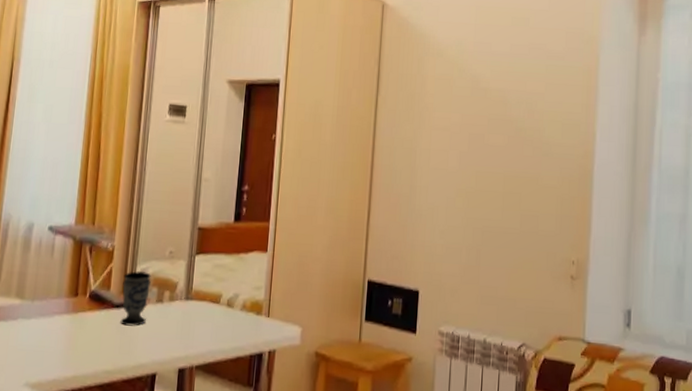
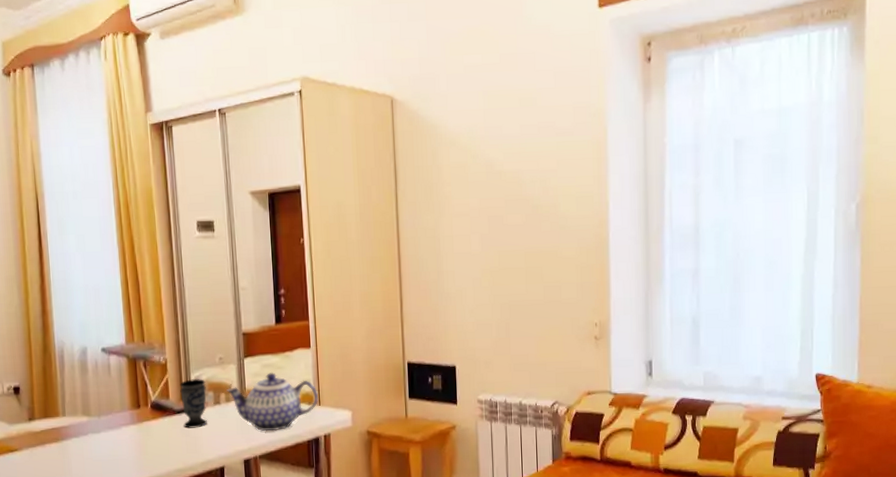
teapot: none [172,274,269,340] -> present [226,372,319,431]

